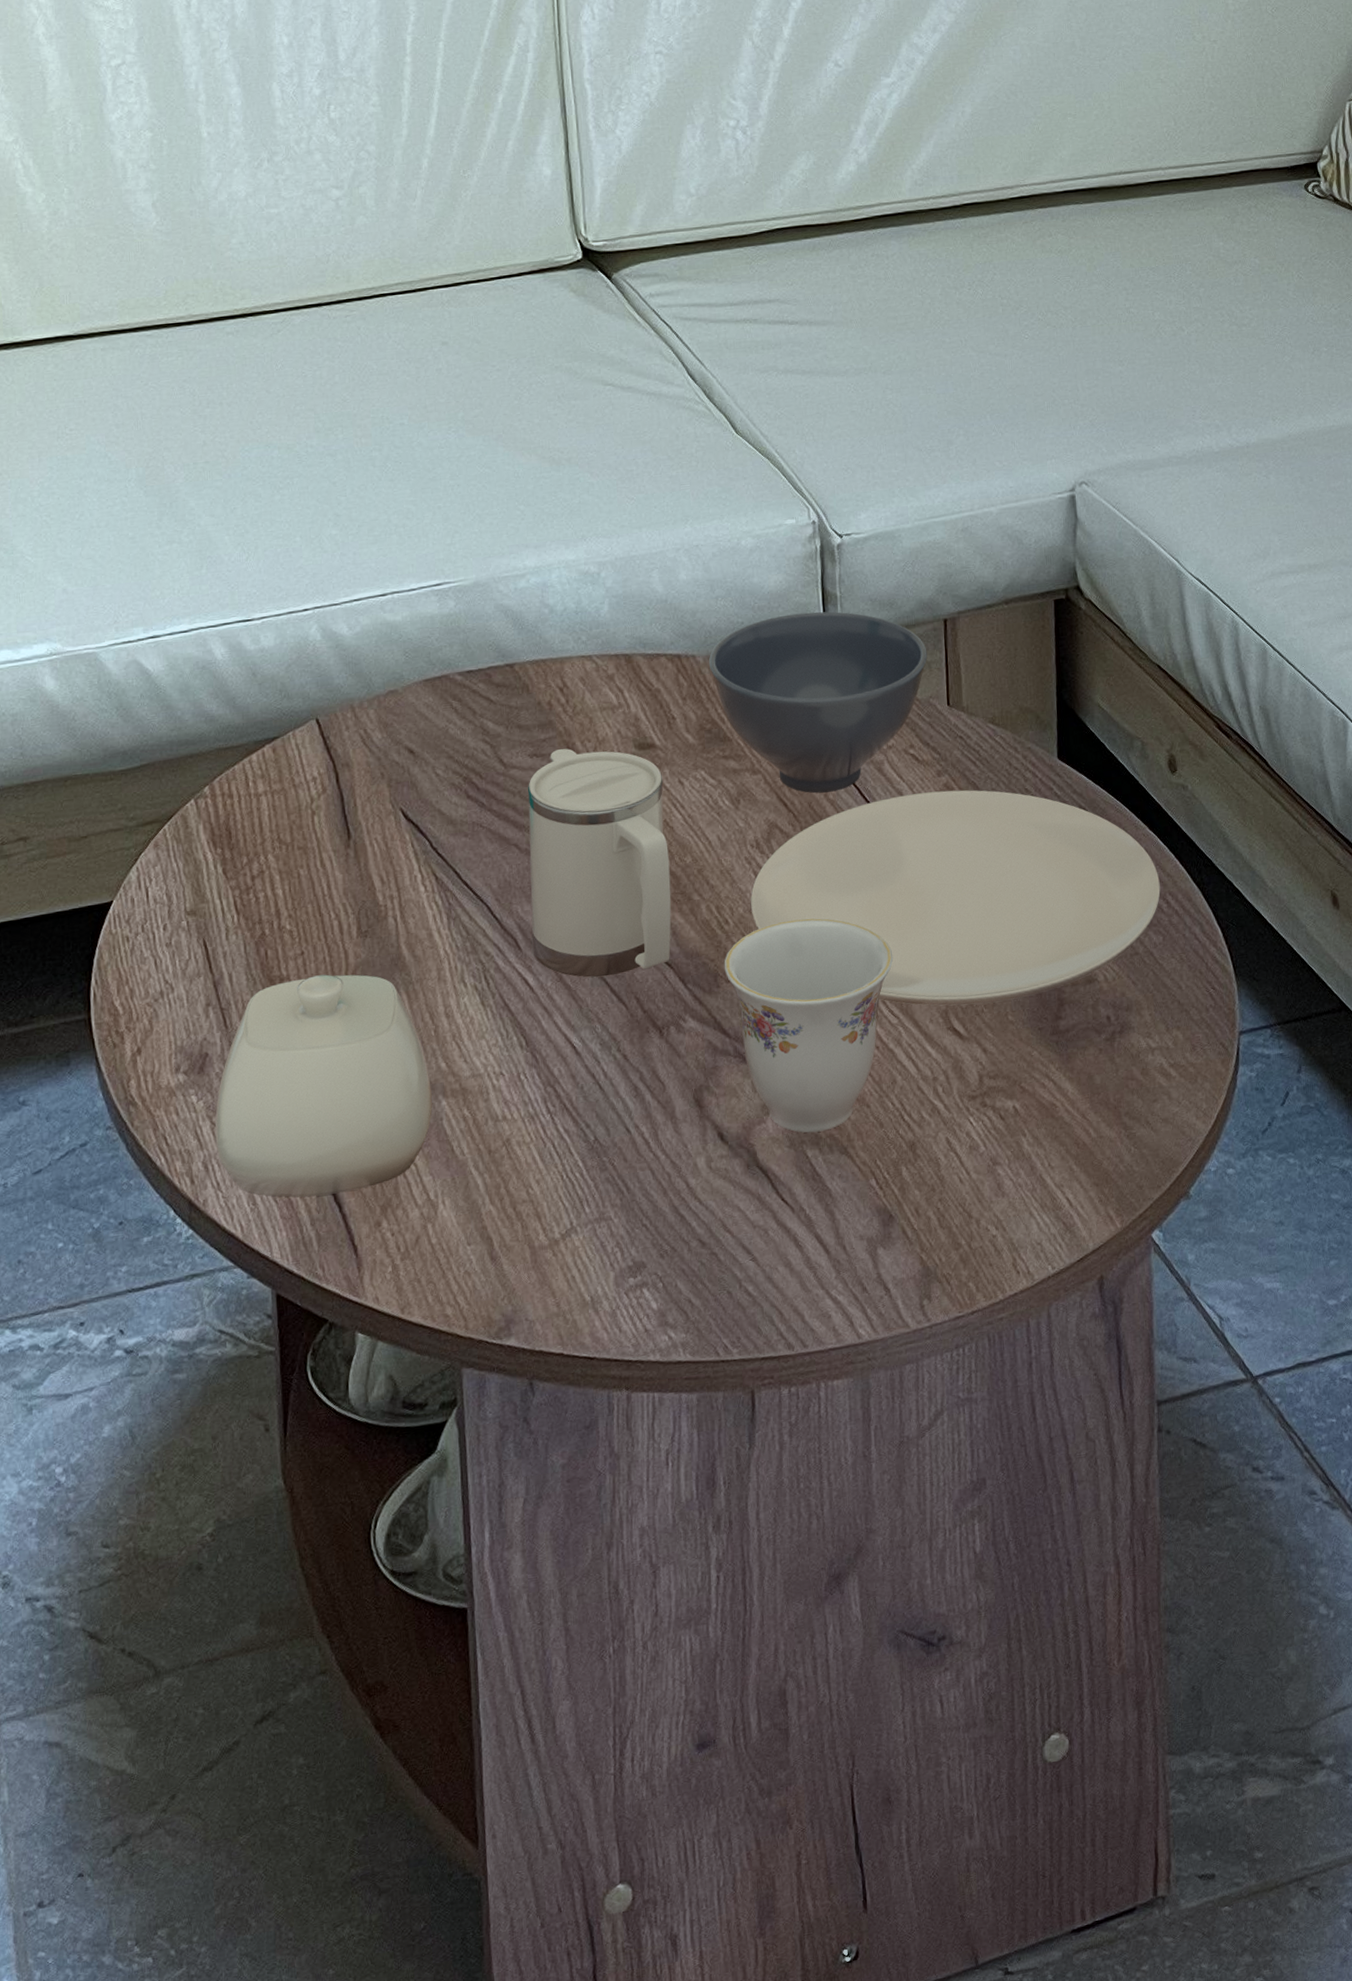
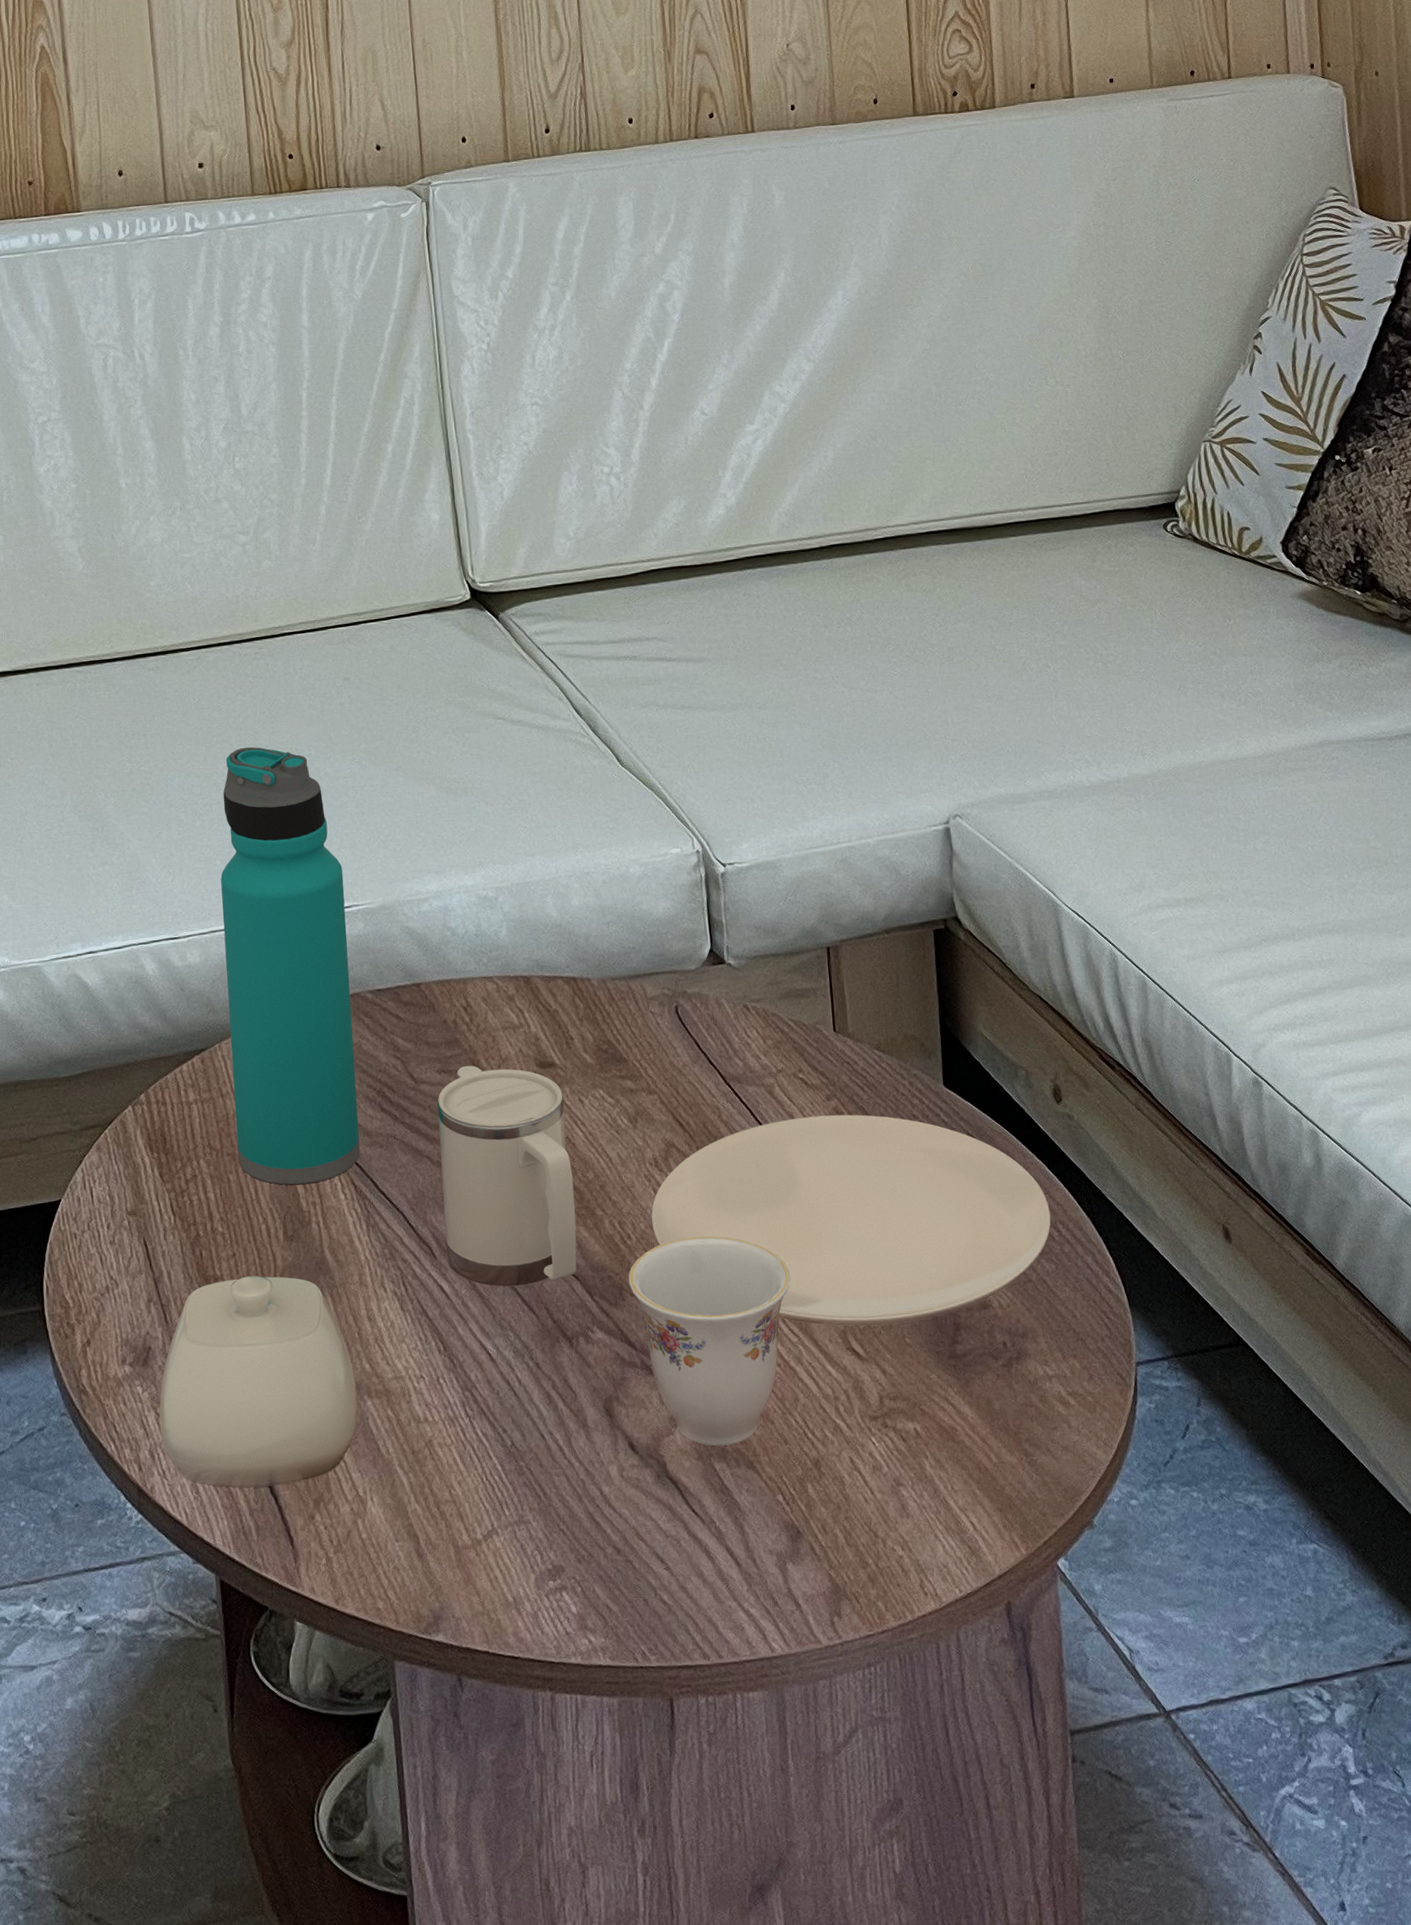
water bottle: none [300,416,443,879] -> present [220,747,360,1186]
bowl: present [708,611,928,793] -> none [602,938,813,1114]

